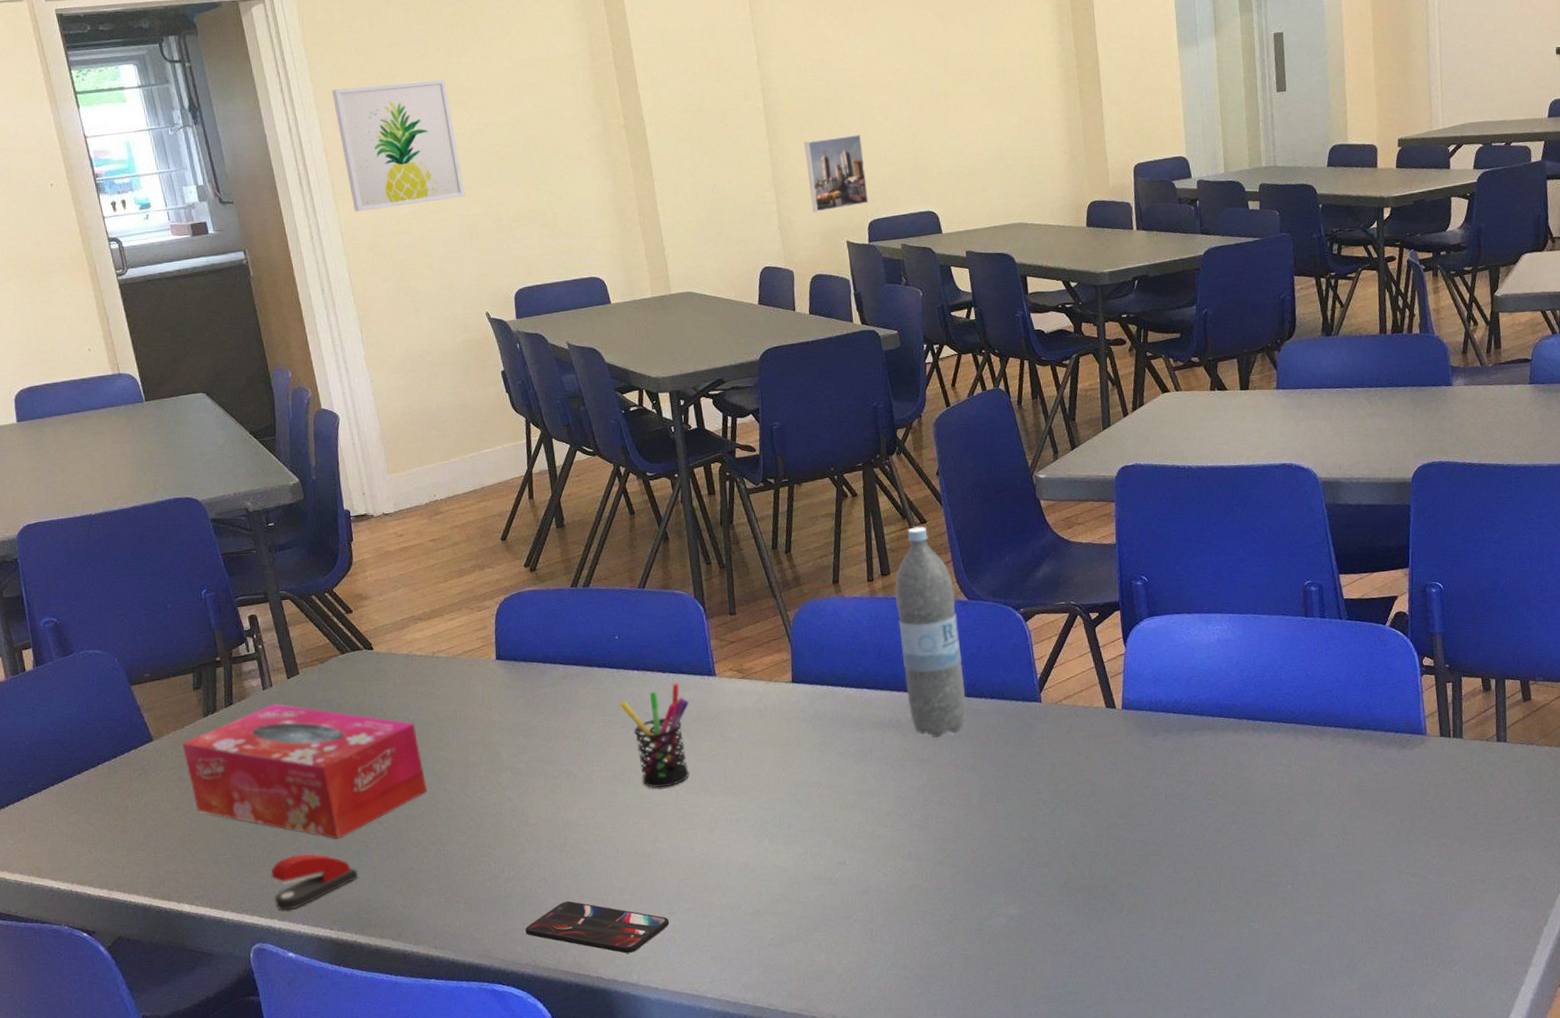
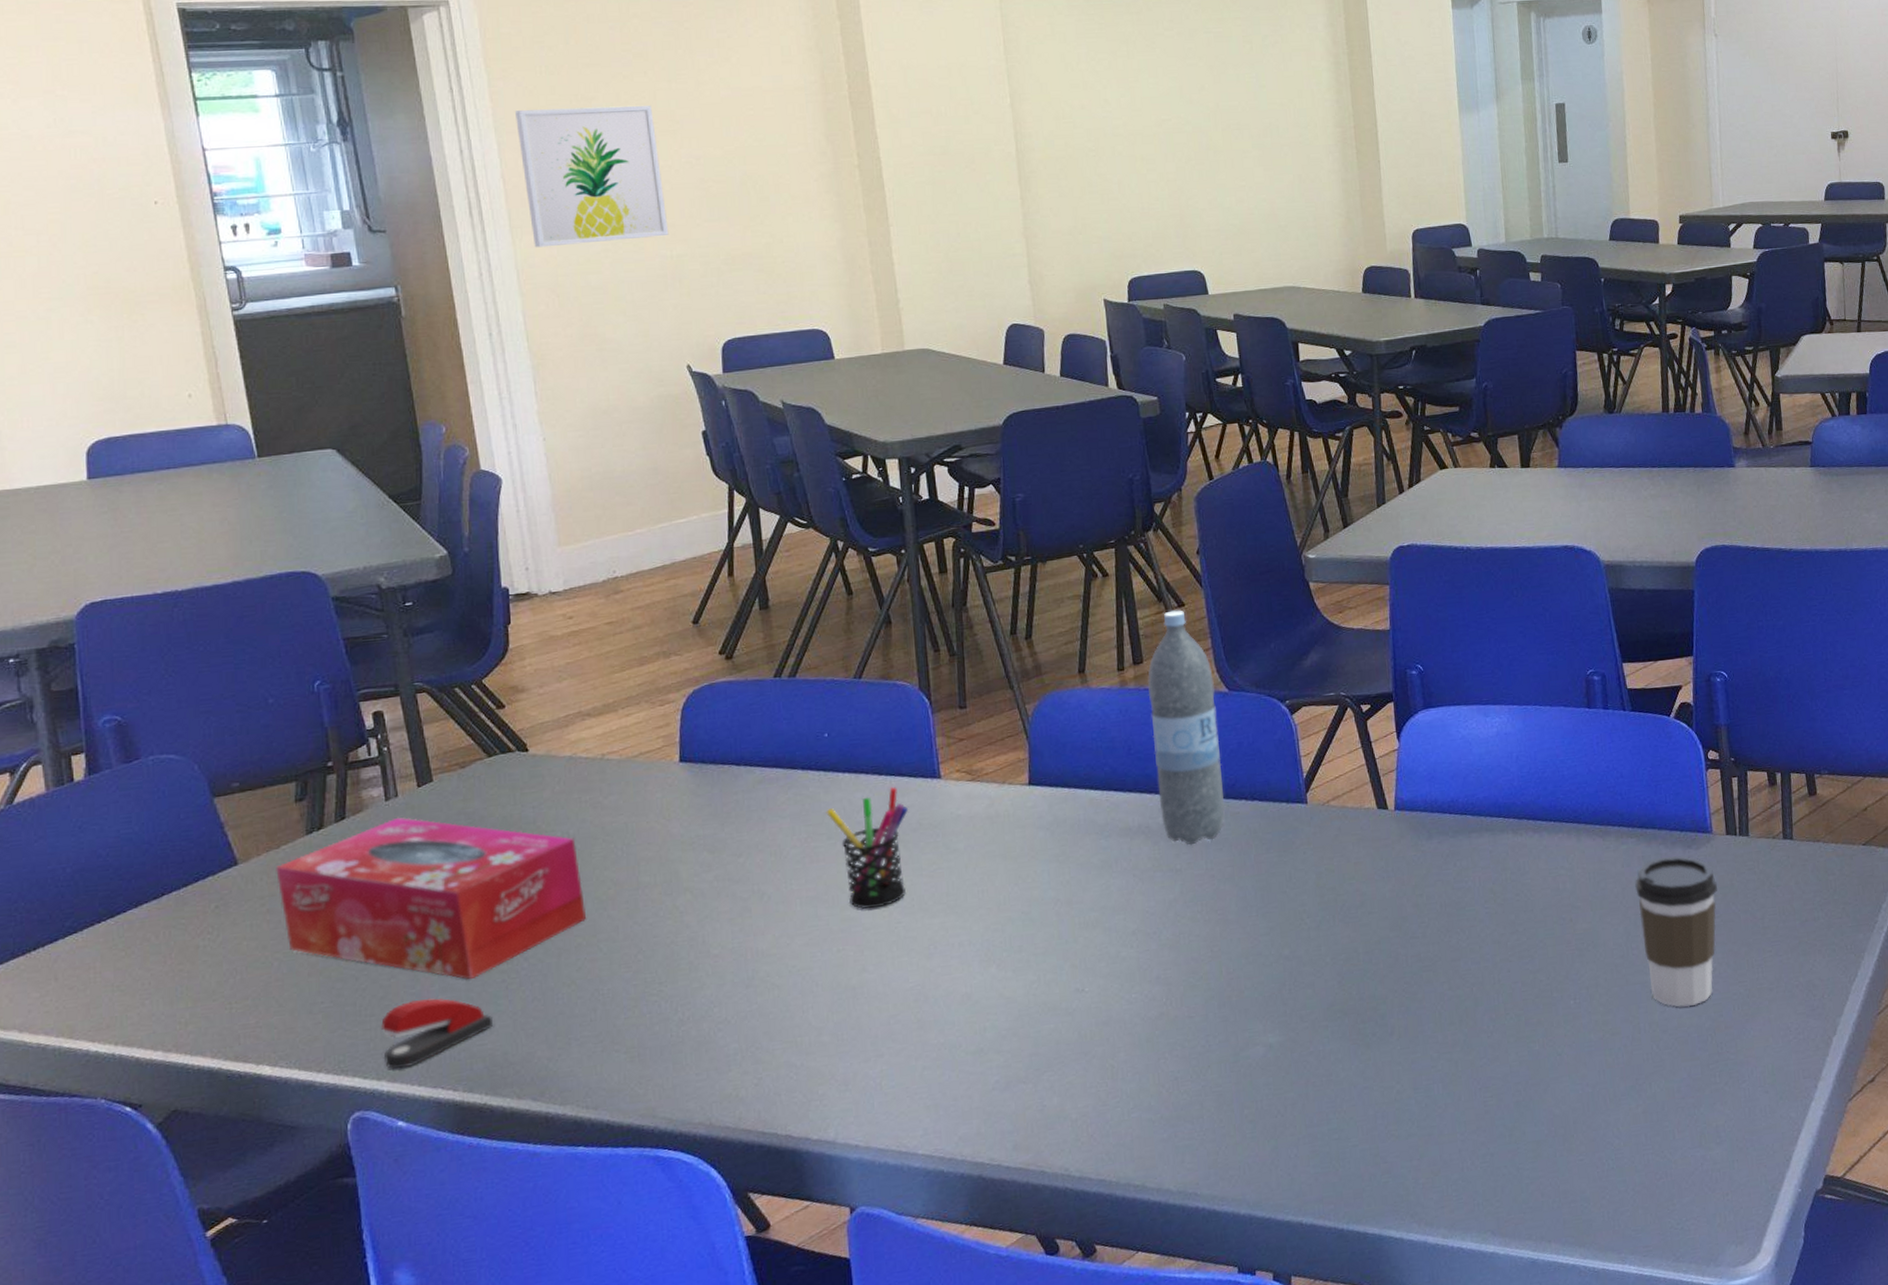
smartphone: present [525,900,670,954] -> none [700,1045,876,1106]
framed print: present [804,134,868,213] -> none [1060,187,1129,267]
coffee cup: none [1350,755,1431,895] -> present [1635,856,1717,1007]

